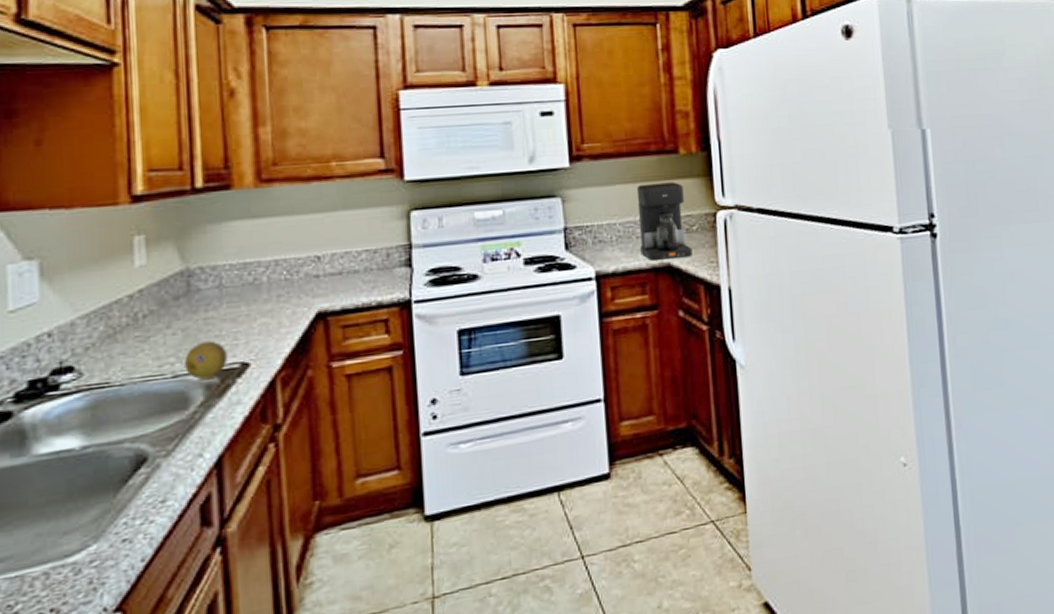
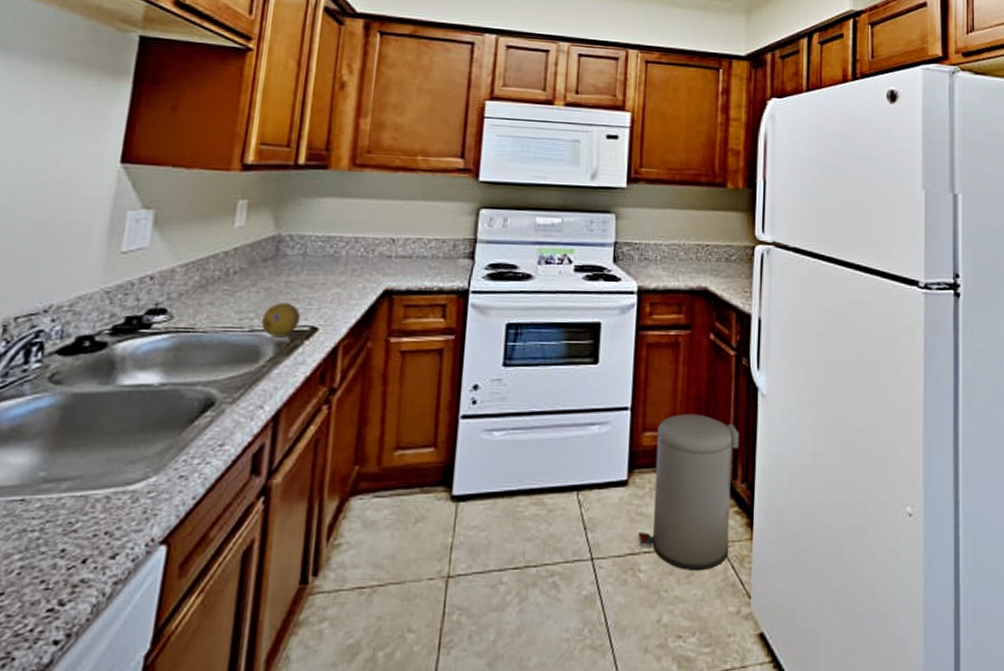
pedal bin: none [626,395,724,553] -> present [637,414,739,570]
coffee maker: present [636,182,692,262] -> none [681,211,729,285]

